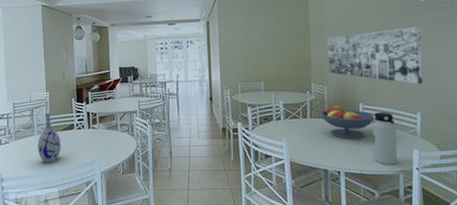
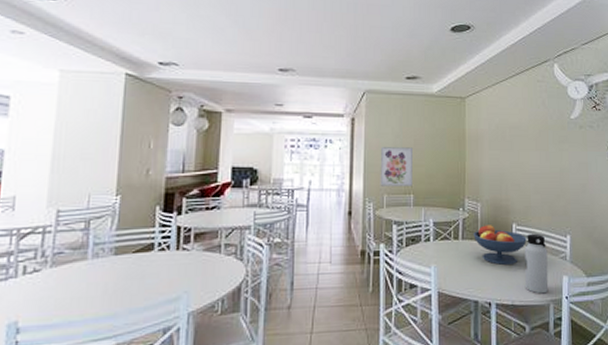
vase: present [37,113,61,162] -> none [89,227,130,301]
wall art: none [233,42,263,76] -> present [380,147,412,186]
wall art: present [326,26,423,85] -> none [482,143,573,205]

